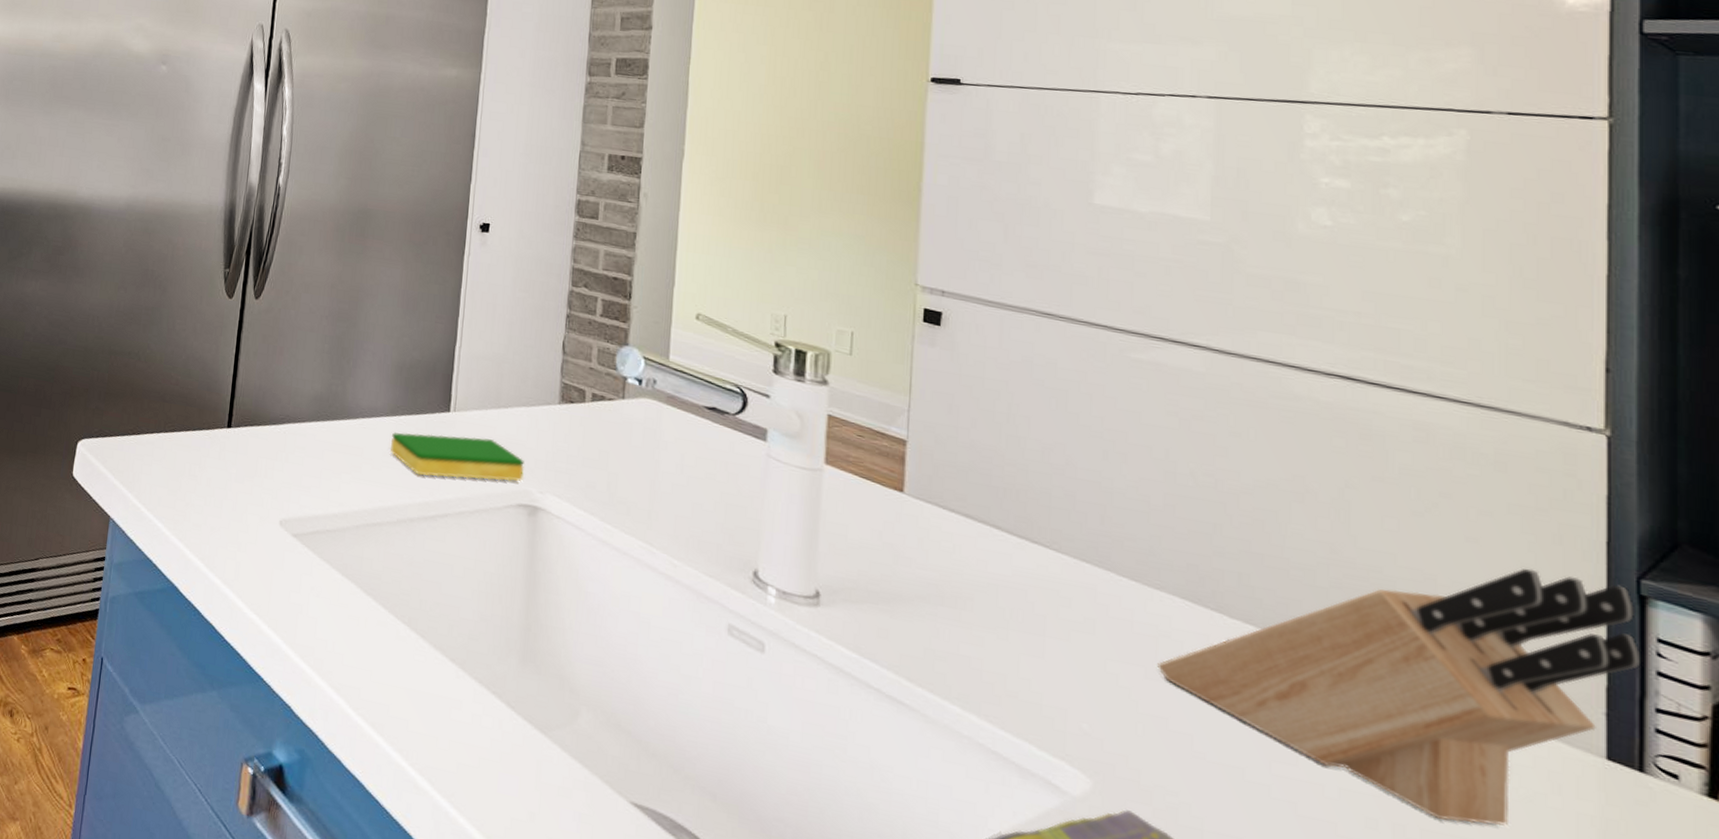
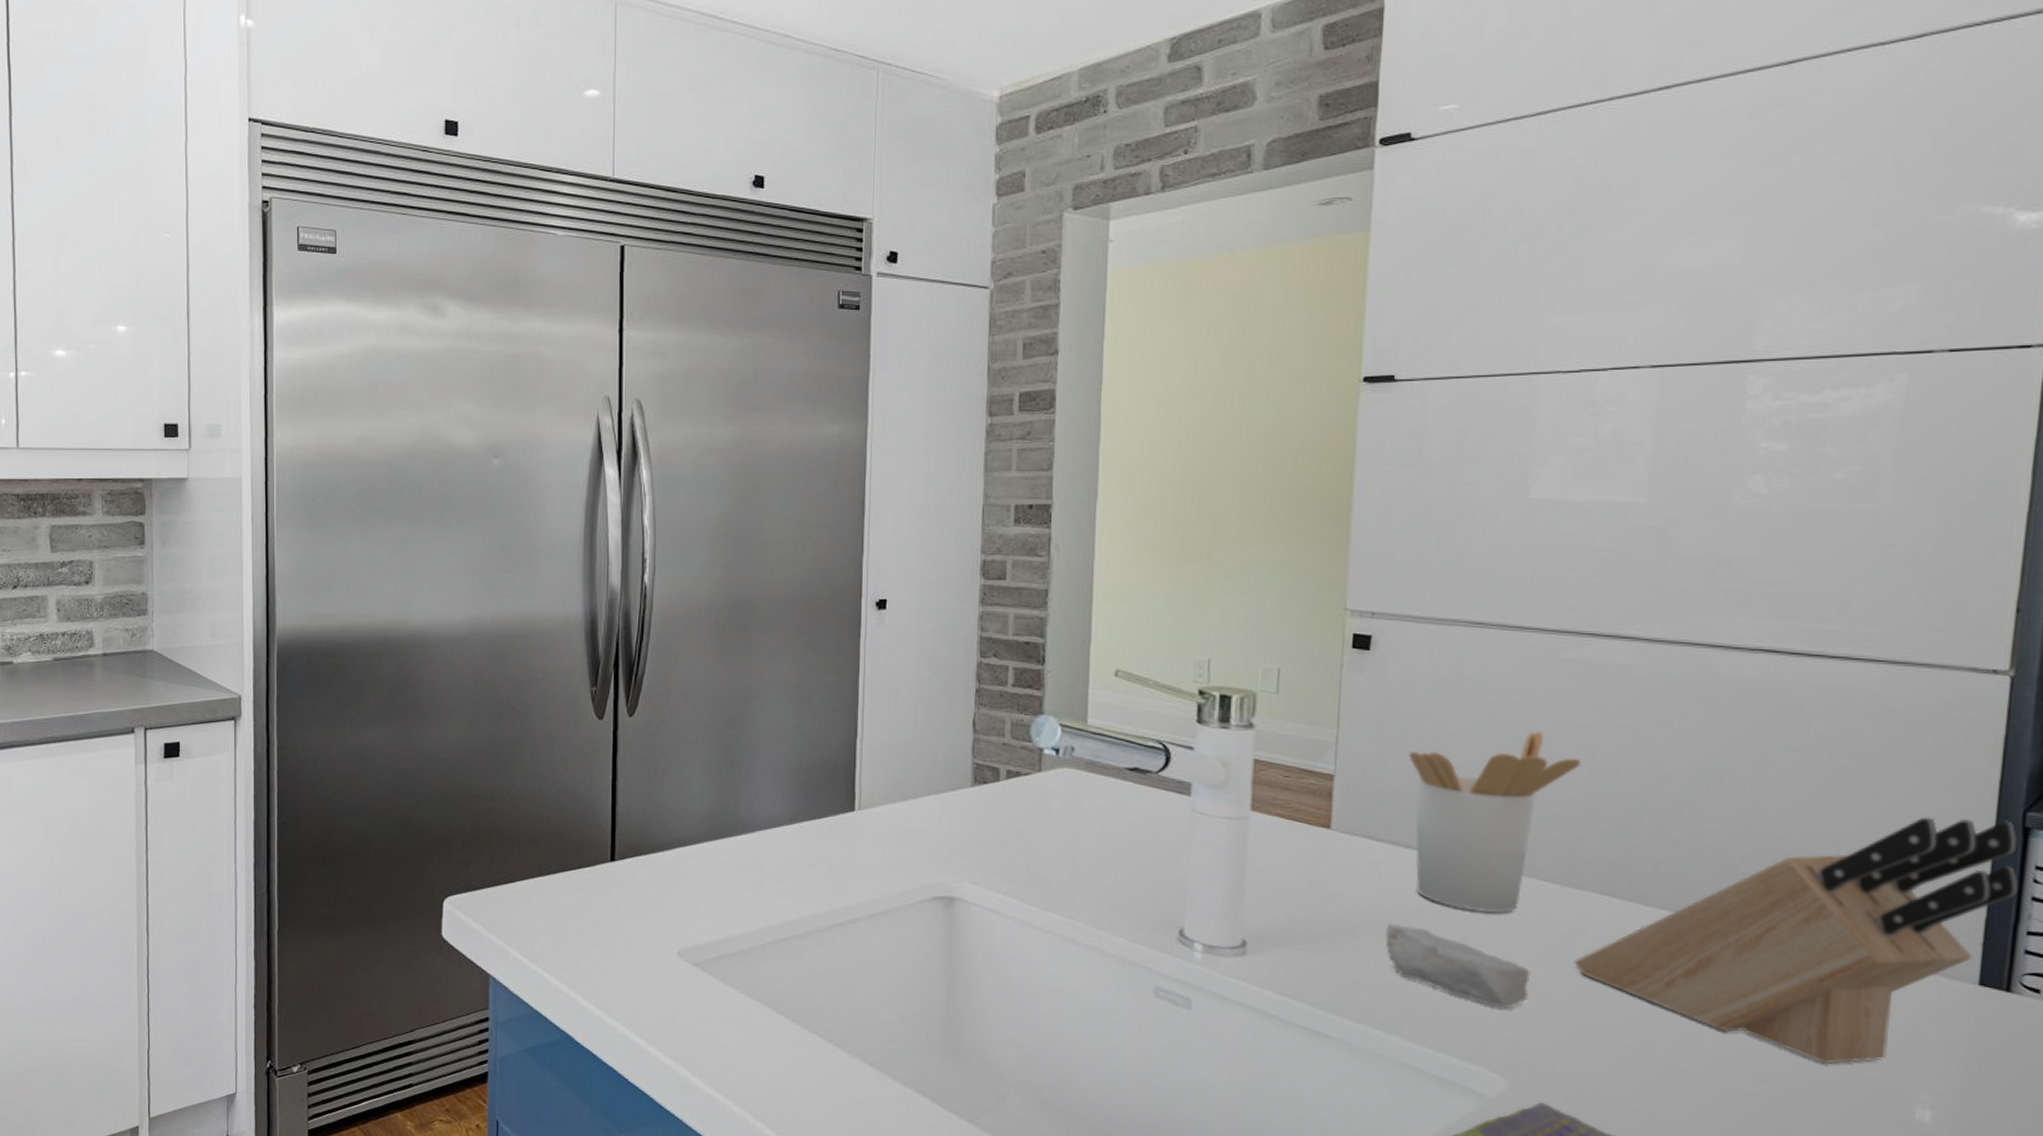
dish sponge: present [391,432,524,481] -> none [793,834,938,882]
soap bar: none [960,596,1111,703] -> present [1385,923,1530,1008]
utensil holder: none [979,425,1155,604] -> present [1407,731,1581,913]

